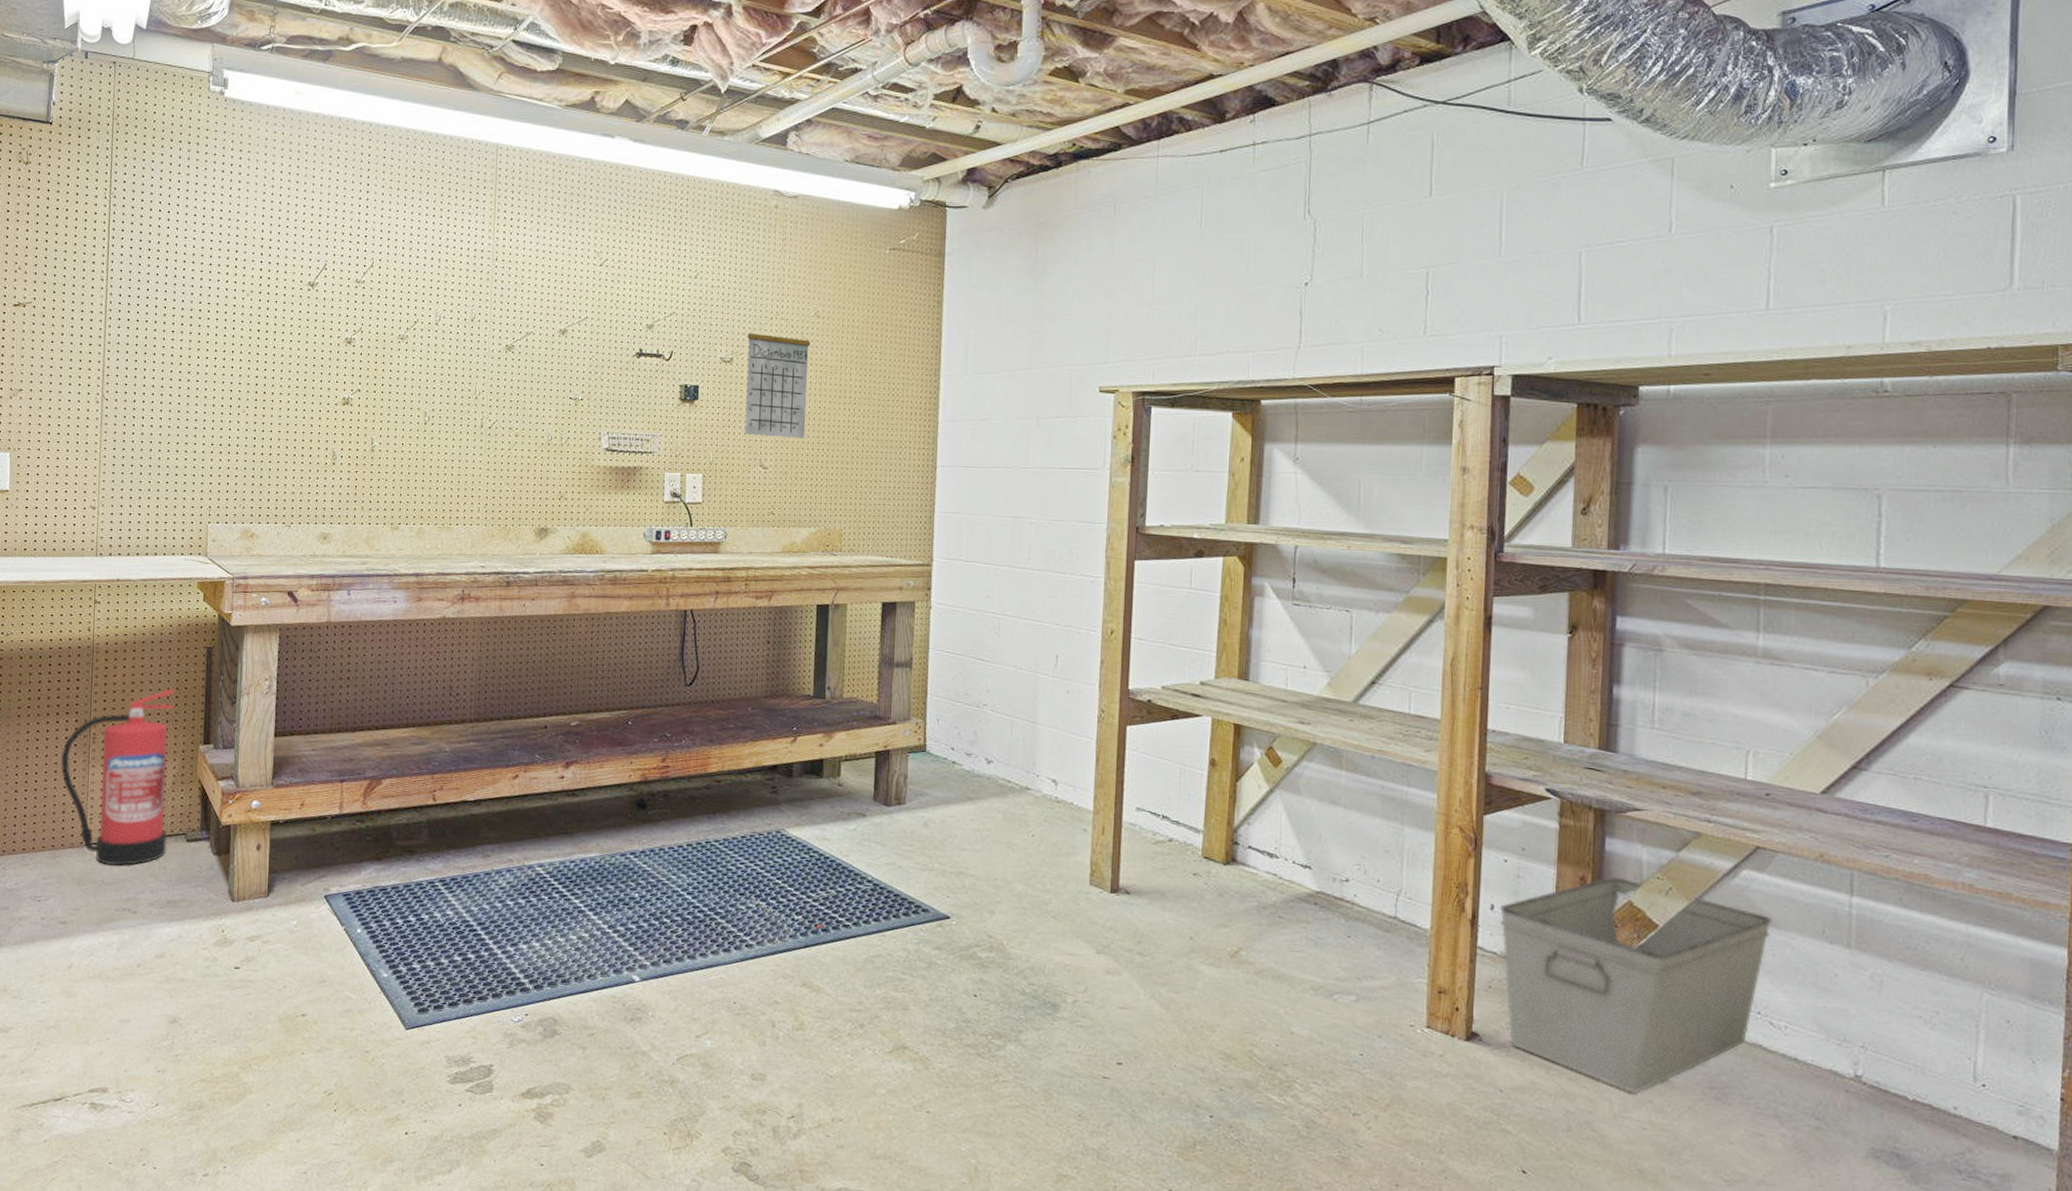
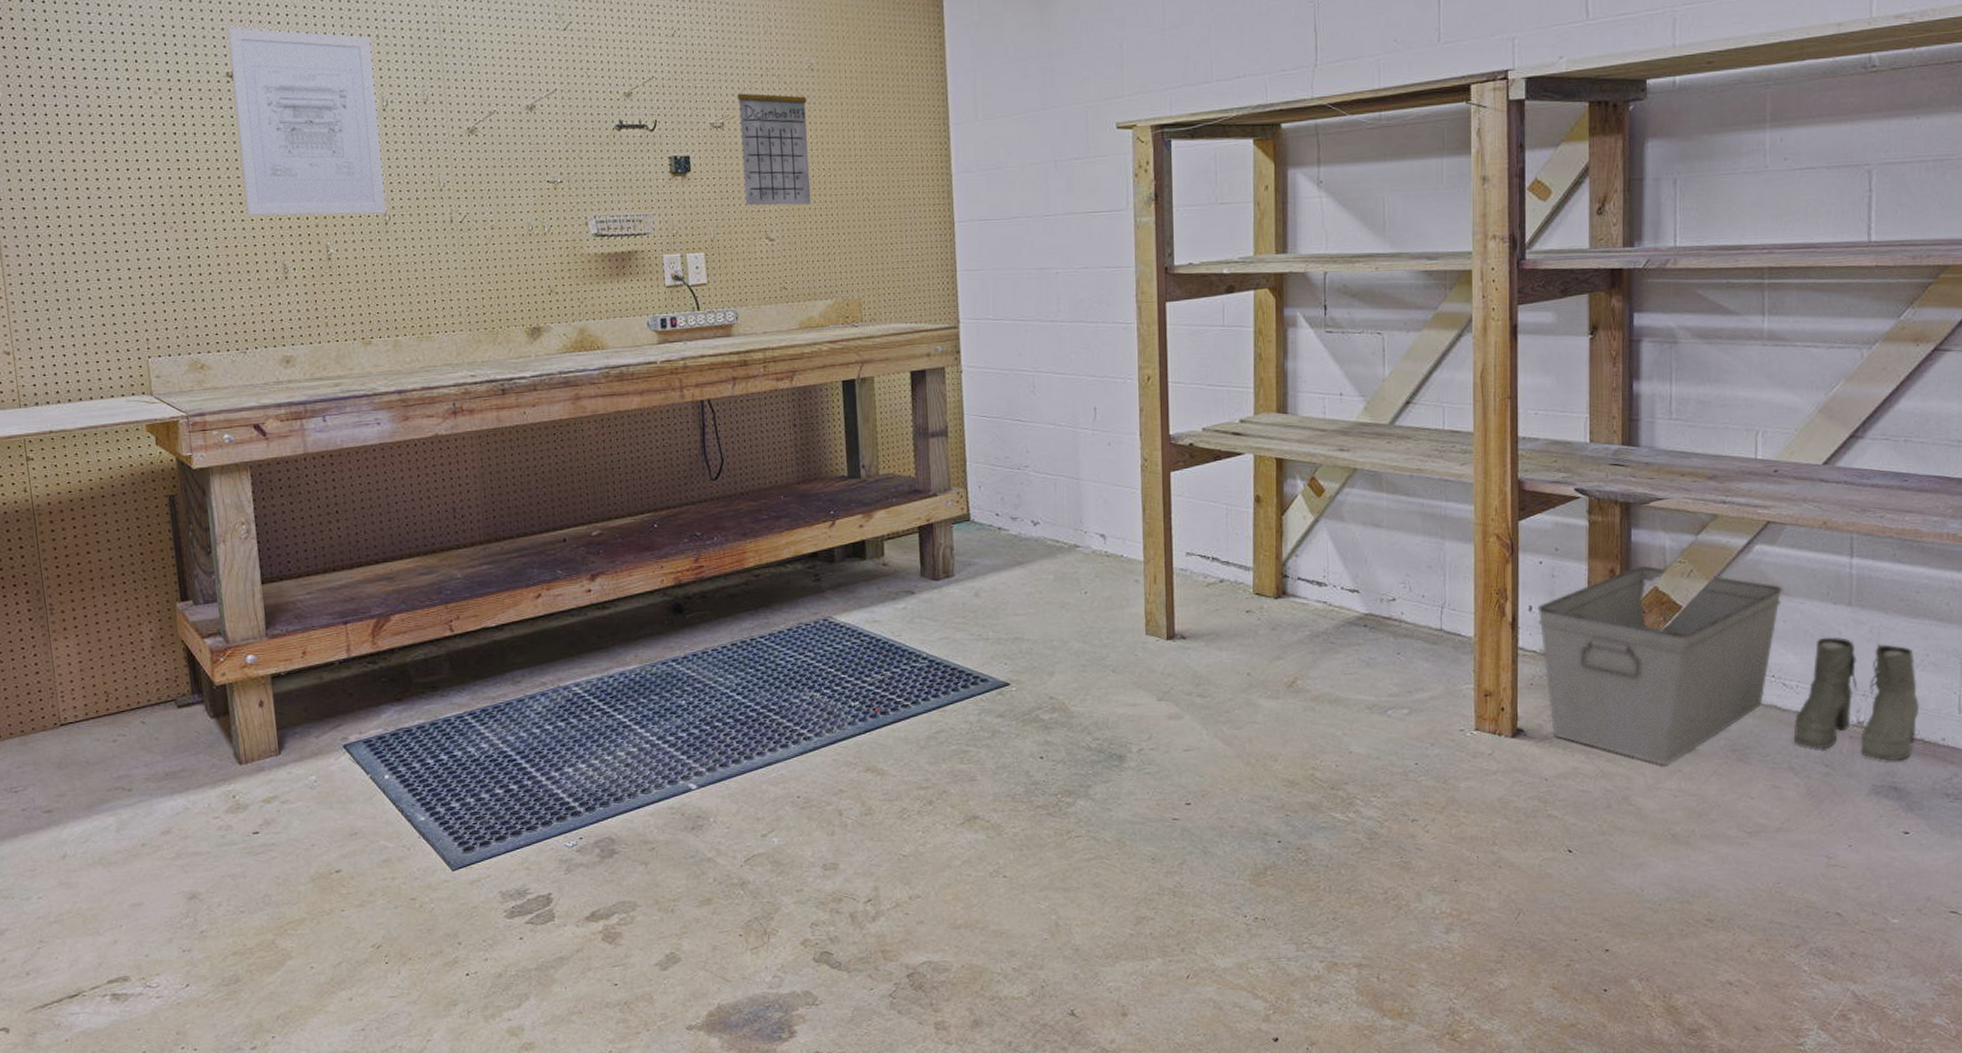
fire extinguisher: present [60,688,175,866] -> none [15,544,155,745]
wall art: none [308,243,433,415] -> present [227,27,387,216]
boots: none [1780,978,1928,1125] -> present [1793,637,1920,762]

